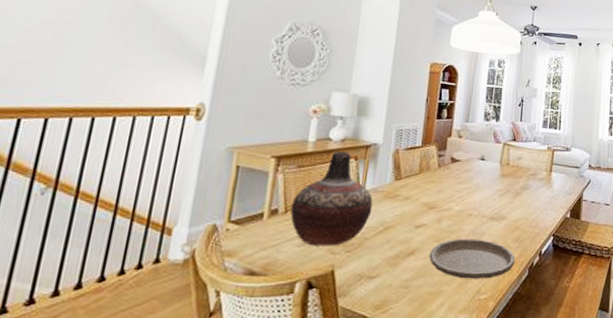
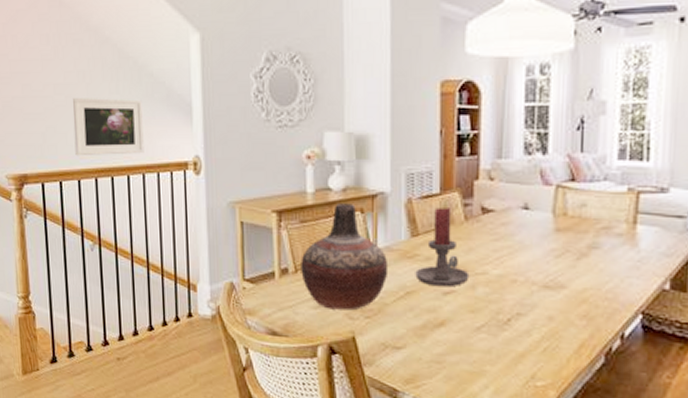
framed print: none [49,36,150,97] -> present [73,98,144,156]
candle holder: none [394,157,438,222] -> present [415,208,470,288]
plate: present [429,238,515,279] -> none [463,310,584,362]

